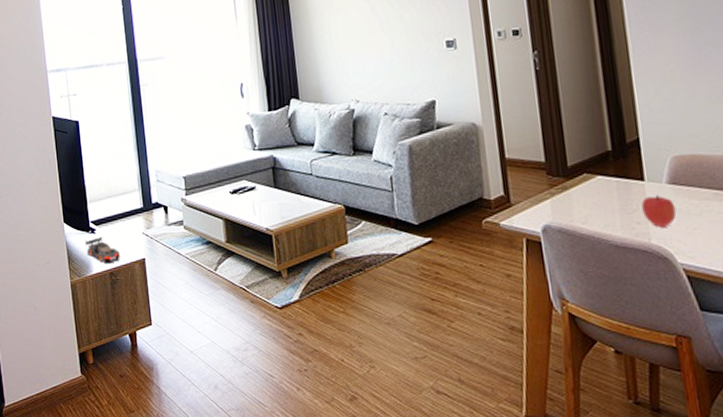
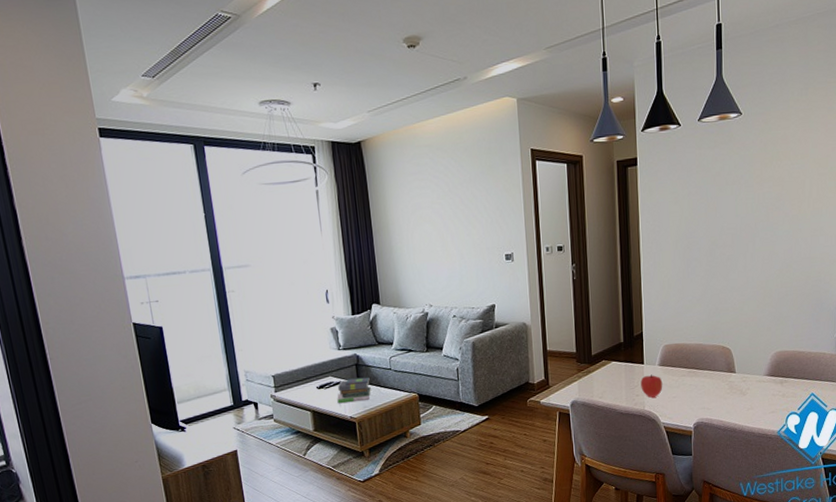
toy car: present [85,236,120,264] -> none [175,433,212,458]
books: none [251,182,290,211] -> present [337,377,371,403]

